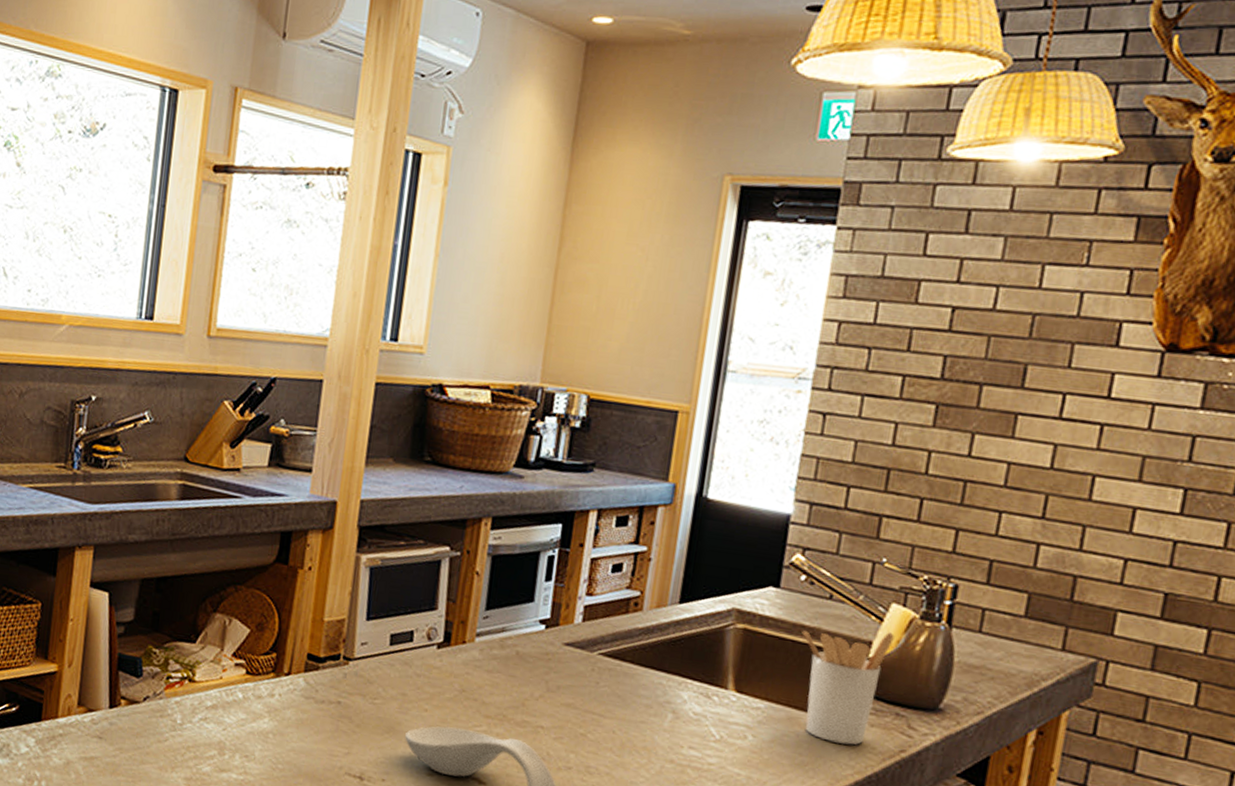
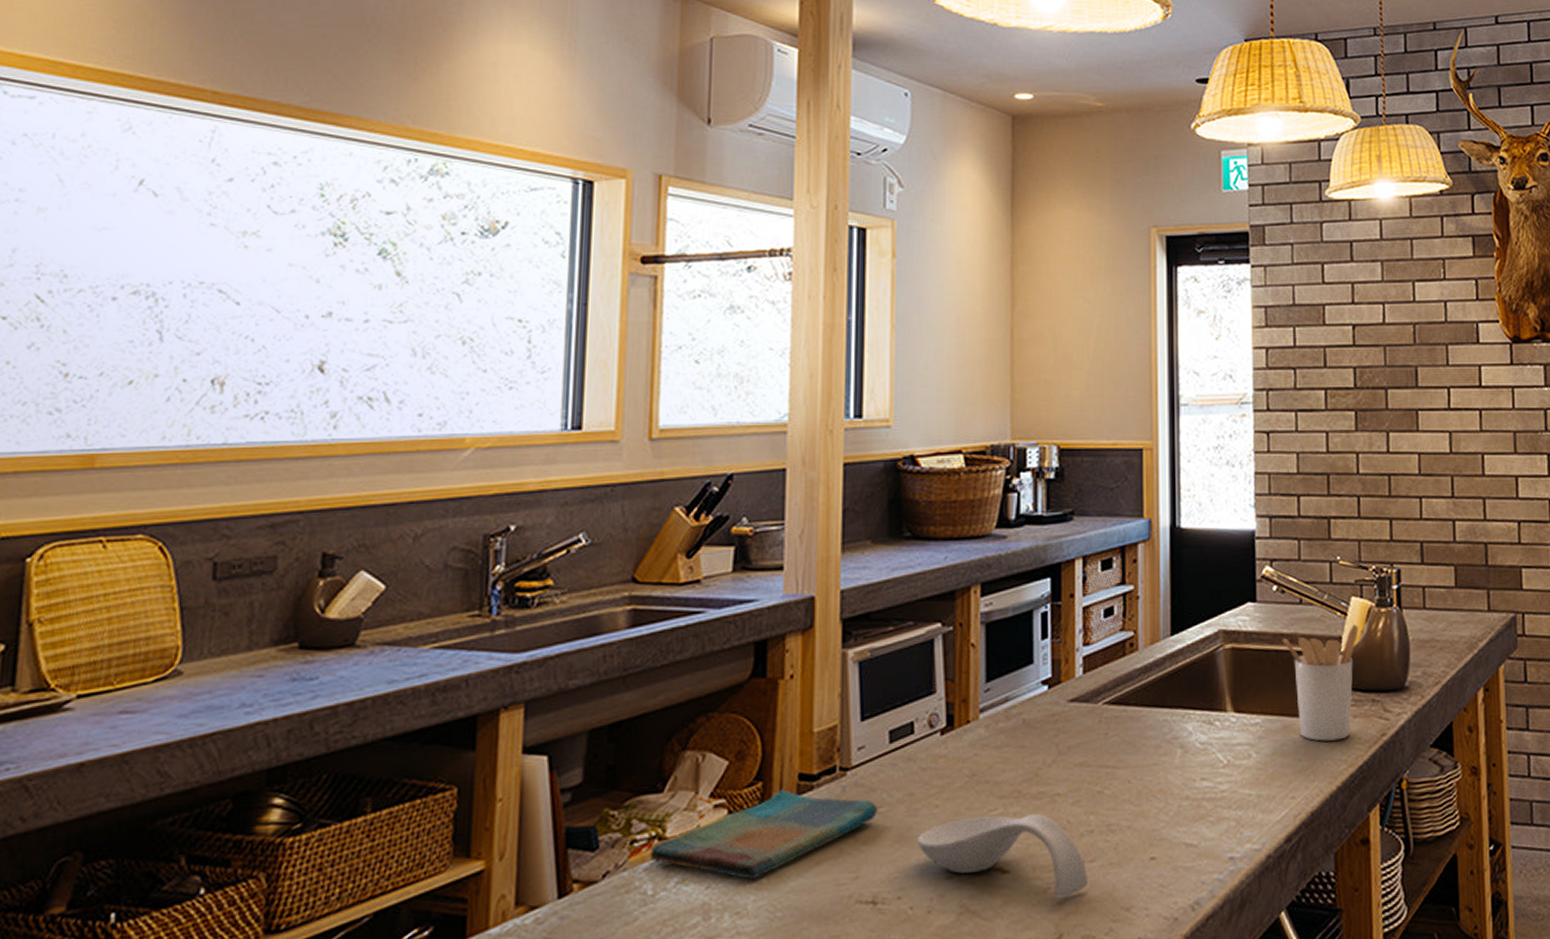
dish towel: none [181,663,373,732] -> present [649,789,878,879]

